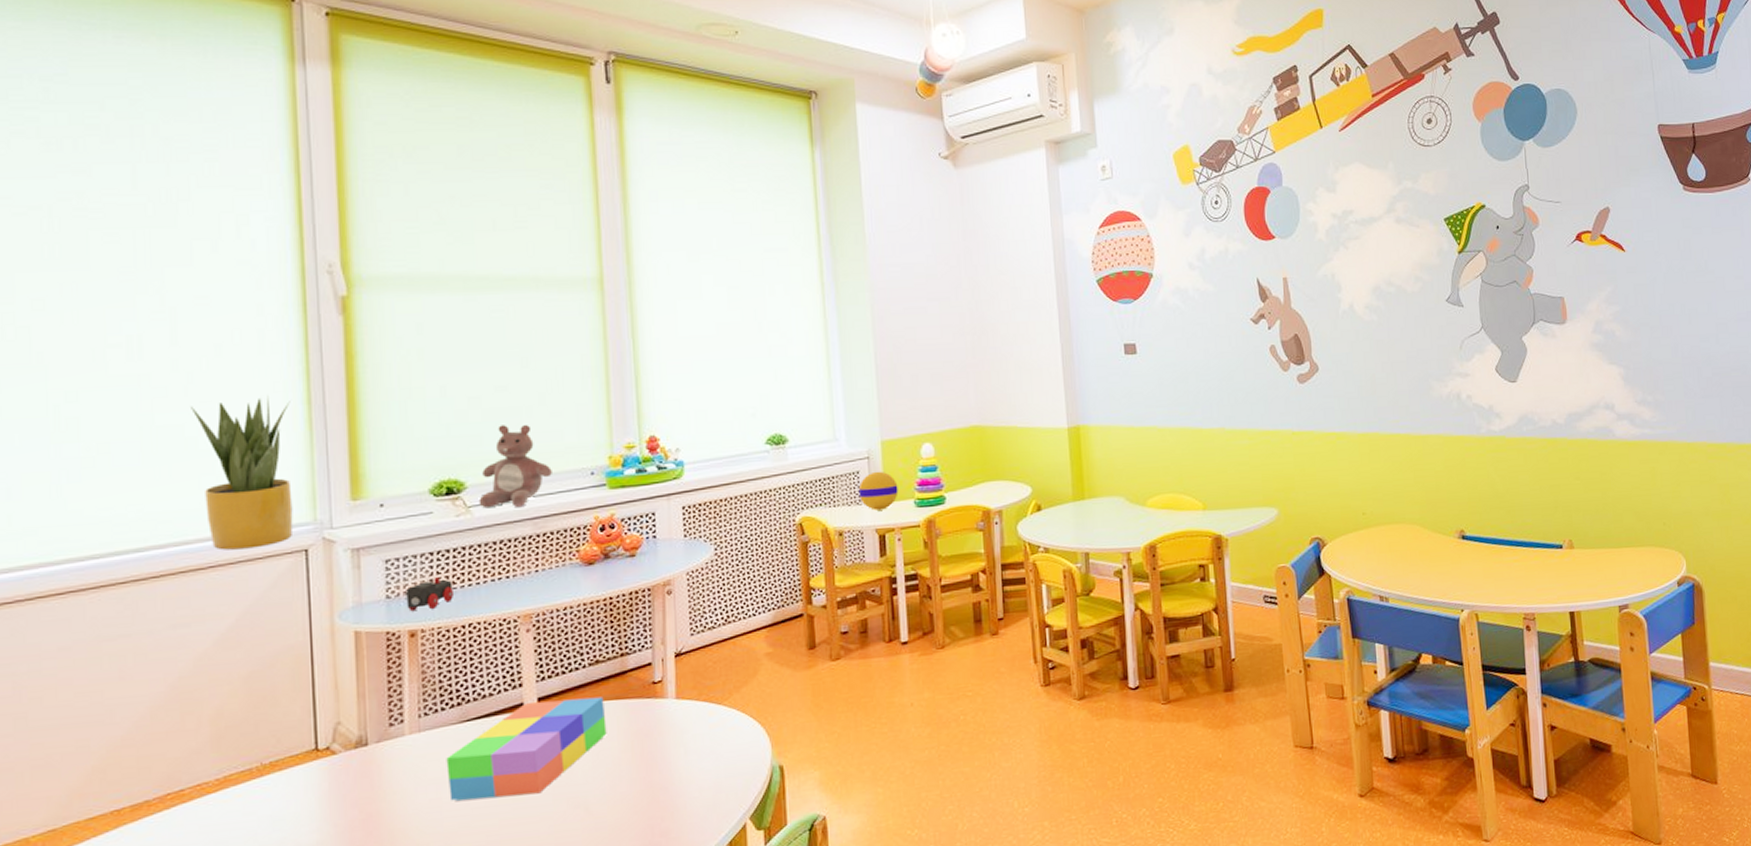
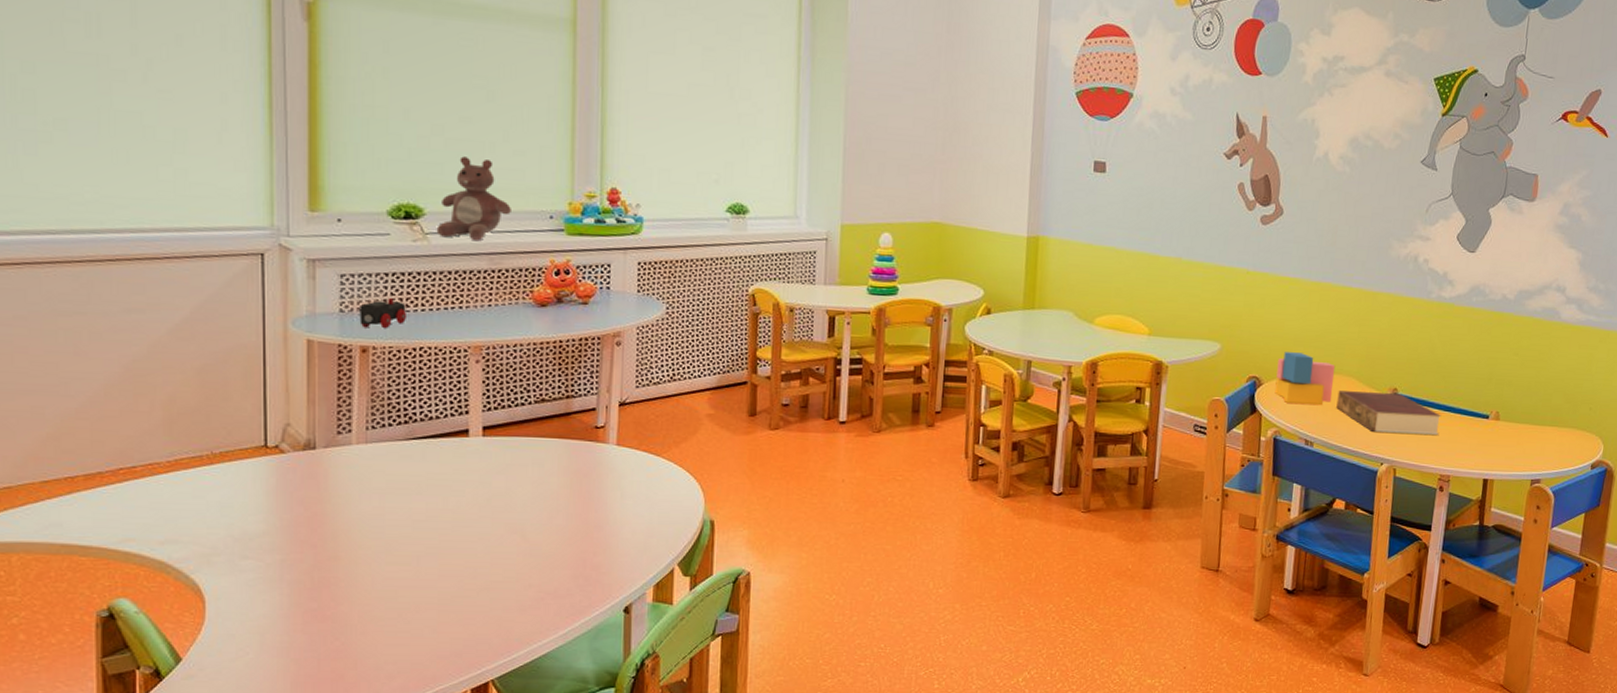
planter: present [191,395,294,551] -> none [150,94,251,246]
set of blocks: present [446,697,607,801] -> none [391,430,548,516]
toy ball: present [858,471,899,511] -> none [813,253,853,293]
toy blocks: none [1338,507,1400,561] -> present [1275,352,1336,406]
book: none [1404,535,1514,578] -> present [1336,391,1442,435]

